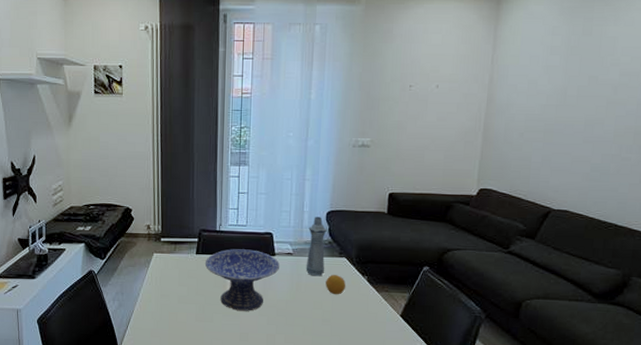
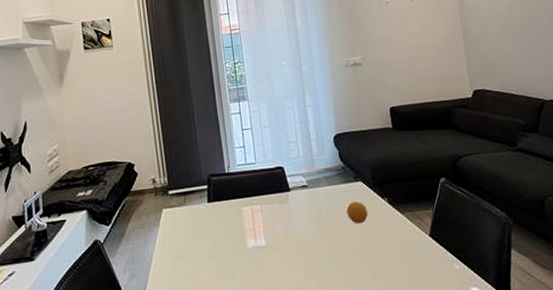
decorative bowl: present [204,249,279,311] -> none [218,188,297,260]
bottle: present [306,217,327,276] -> none [318,142,344,207]

